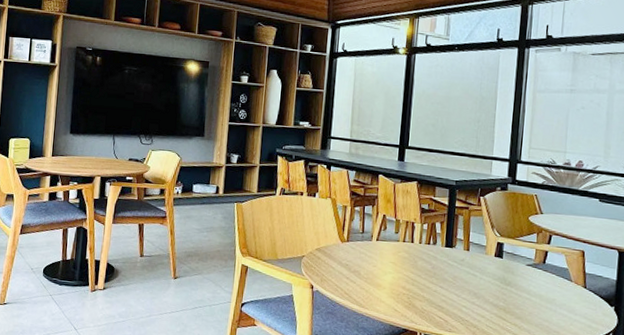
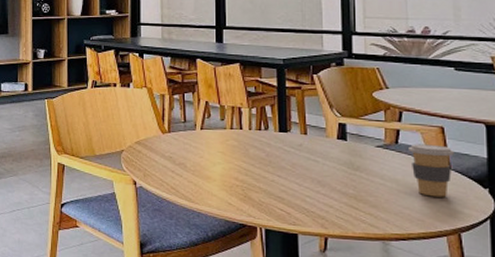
coffee cup: none [553,264,590,313] -> present [409,144,454,197]

